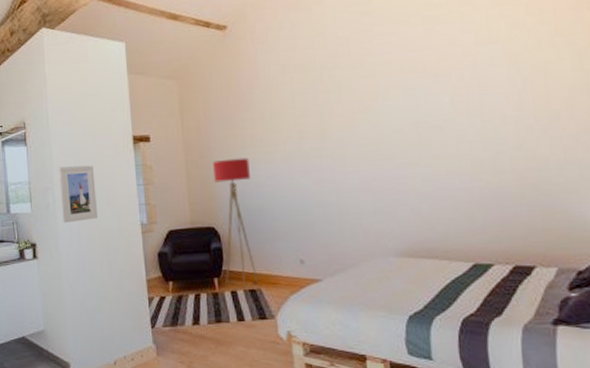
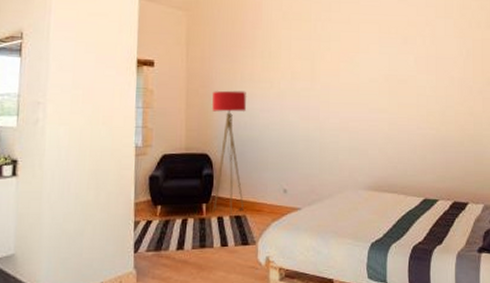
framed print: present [59,165,97,223] -> none [52,82,93,141]

